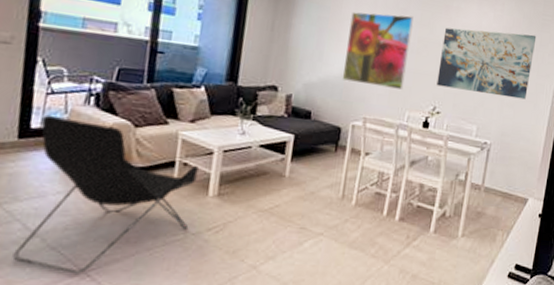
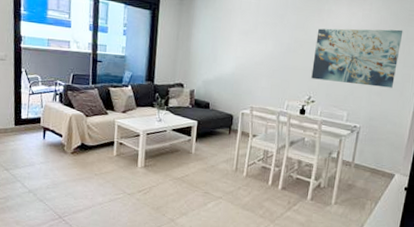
lounge chair: present [12,114,199,274] -> none [18,109,130,219]
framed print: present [342,12,414,90] -> none [232,20,290,83]

